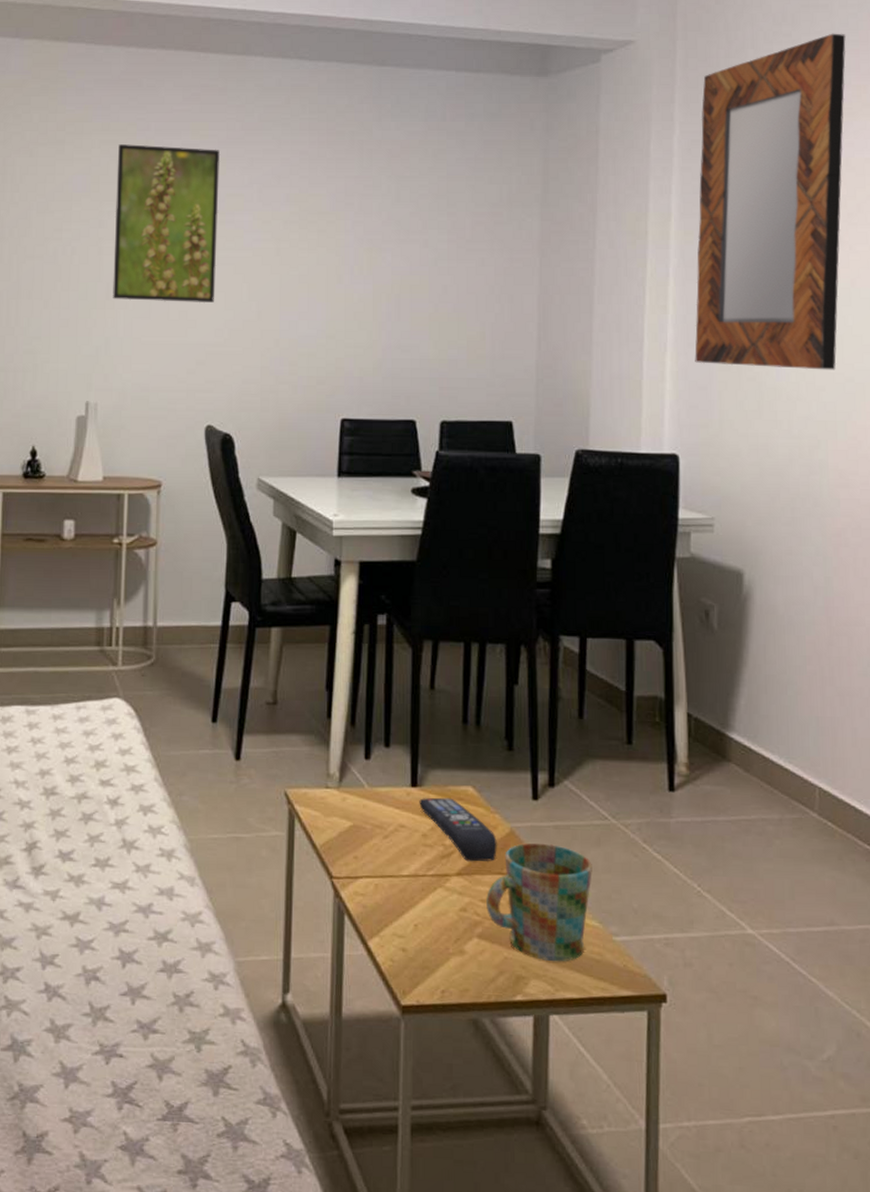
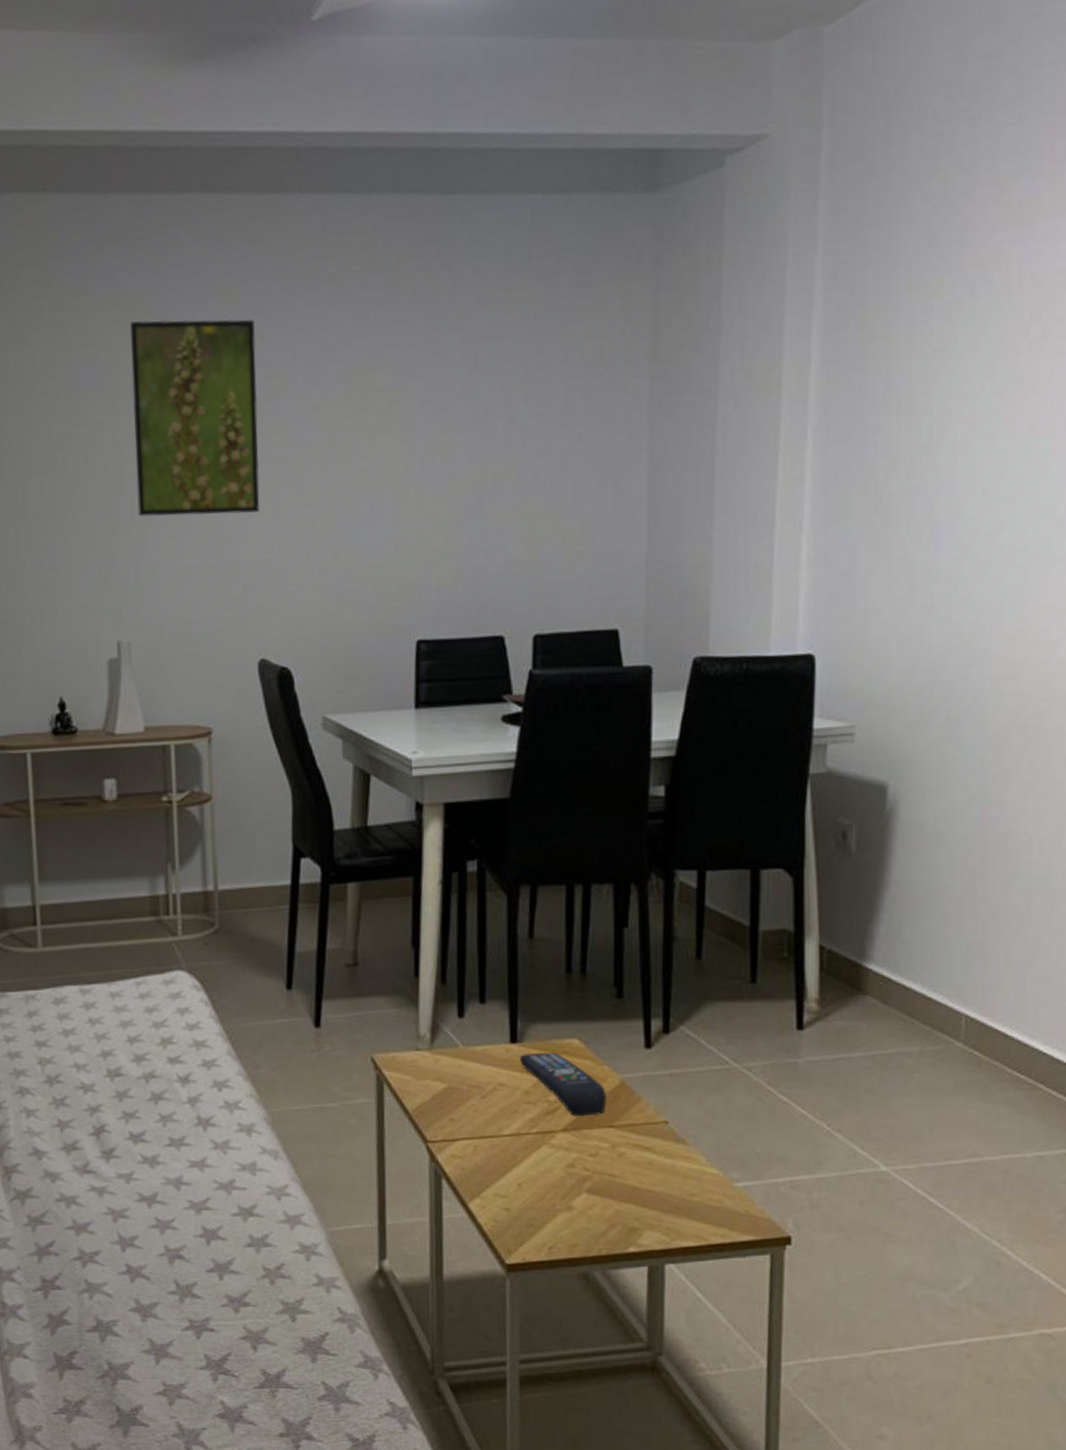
mug: present [486,843,592,962] -> none [596,1092,712,1212]
home mirror: present [695,33,846,370] -> none [836,103,1038,544]

